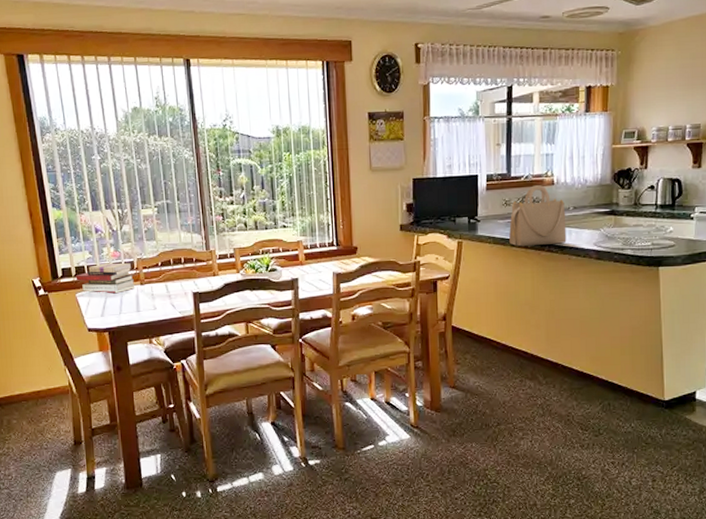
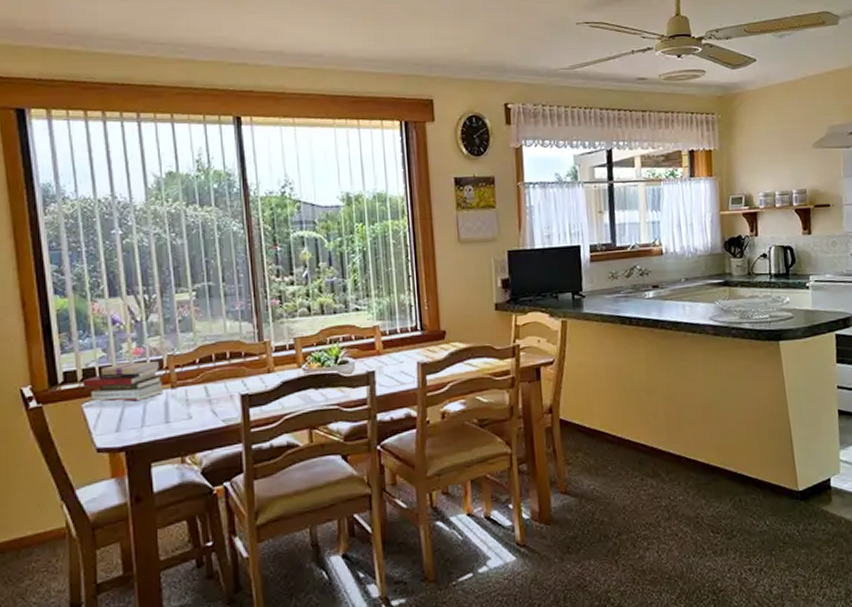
handbag: present [508,185,567,247] -> none [617,255,681,324]

